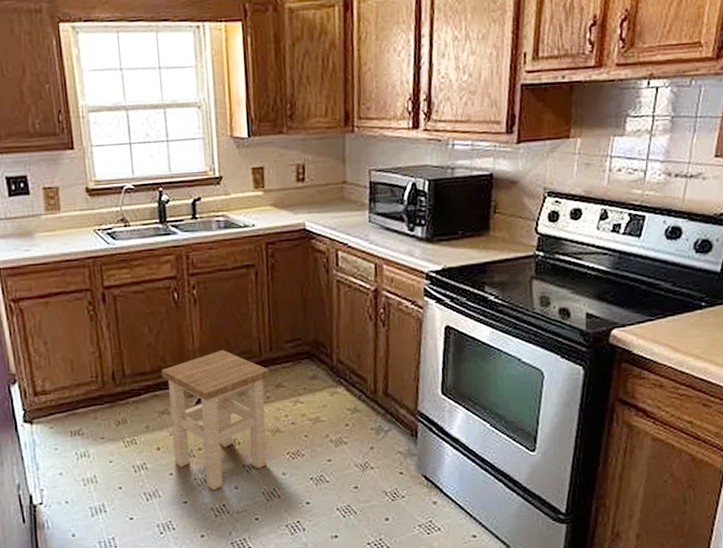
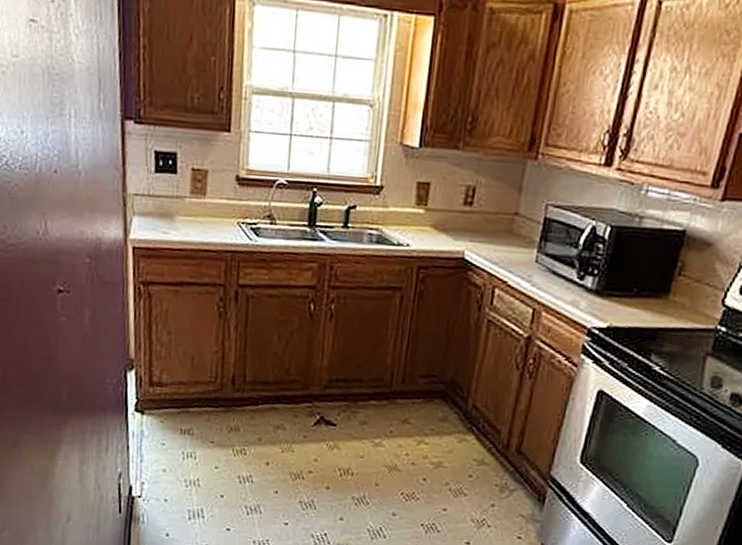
stool: present [161,349,270,491] -> none [283,372,398,518]

